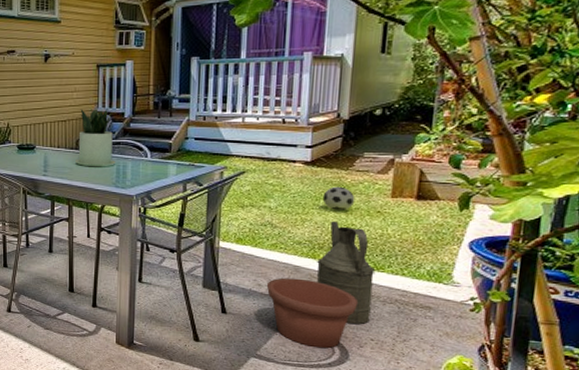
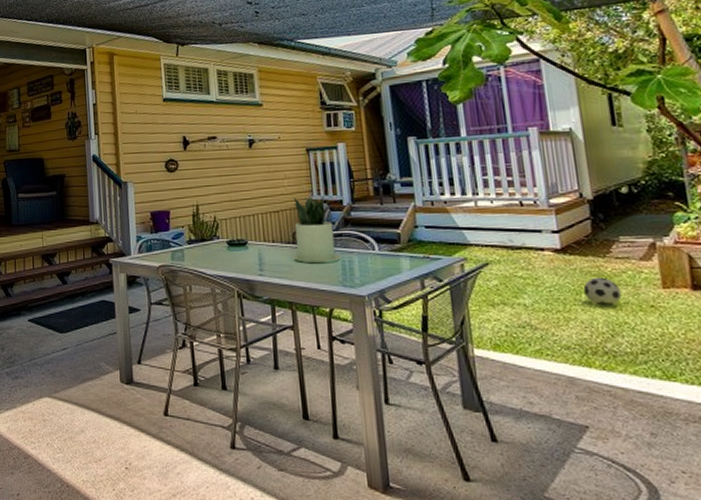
pot: present [266,278,359,349] -> none [539,392,656,486]
watering can: present [316,221,376,325] -> none [592,319,675,453]

